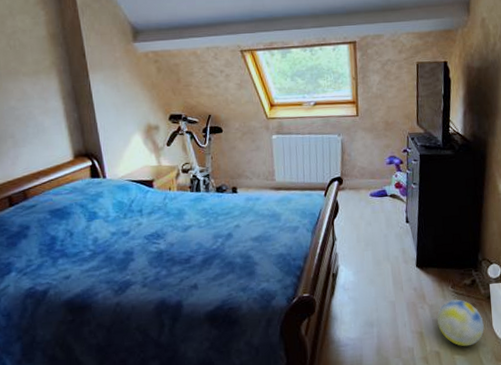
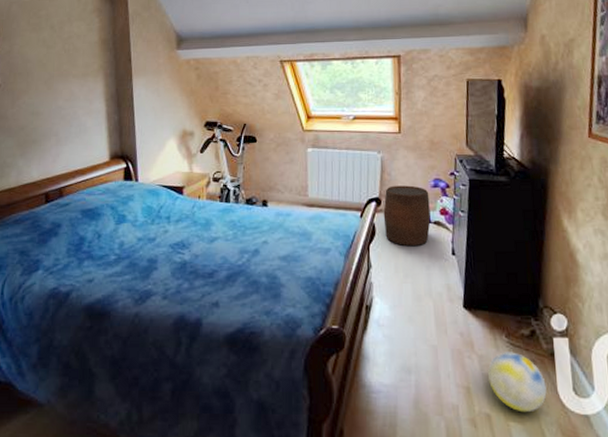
stool: none [345,163,387,219] -> present [383,185,431,247]

